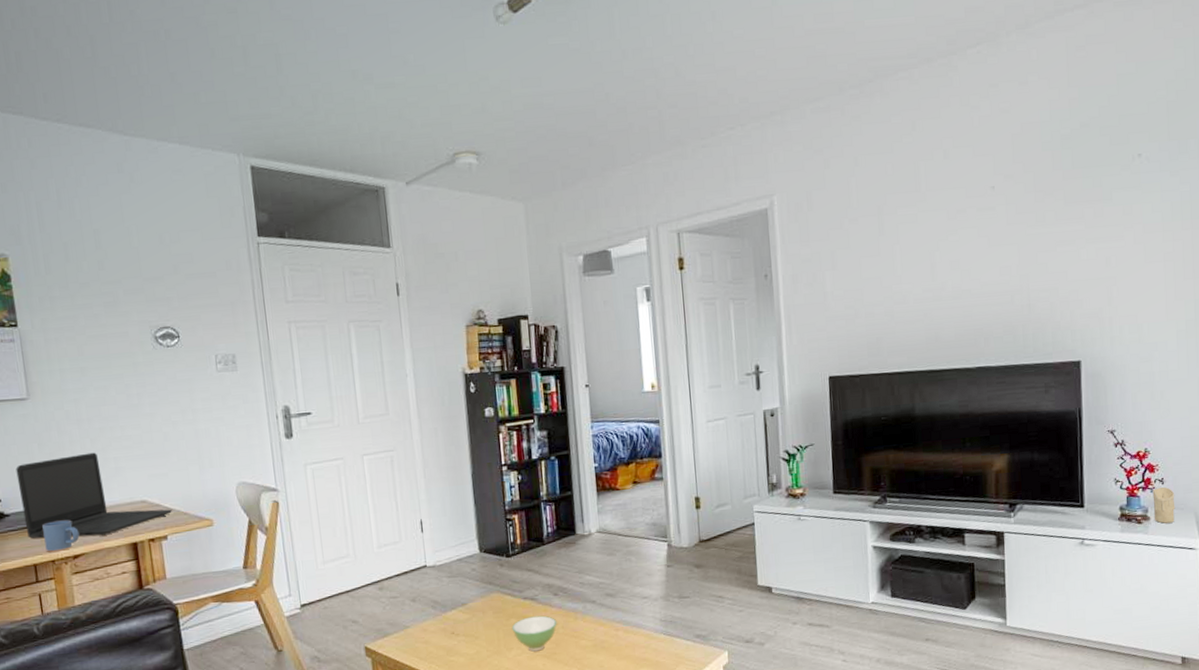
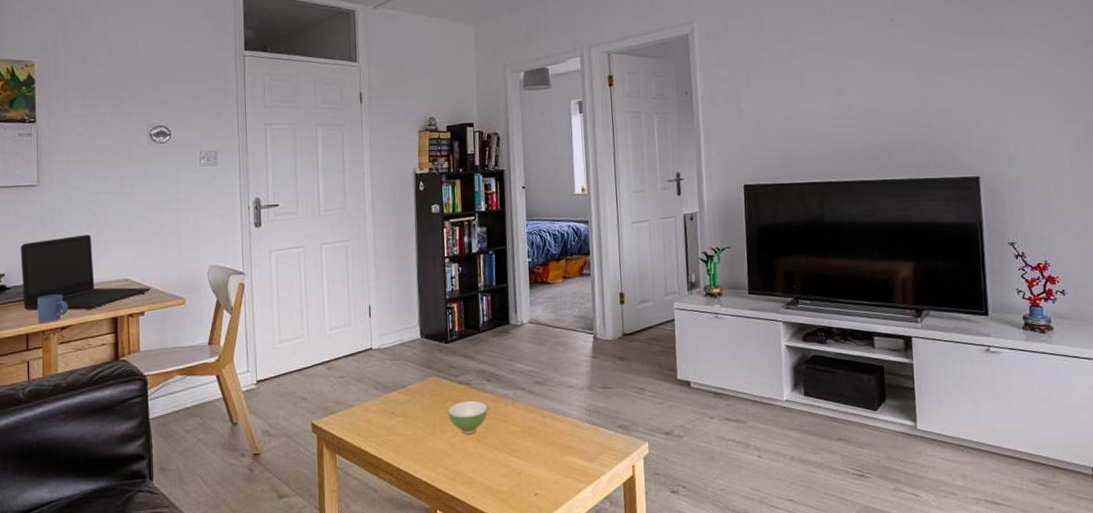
candle: present [1152,486,1176,524] -> none [1054,298,1078,334]

